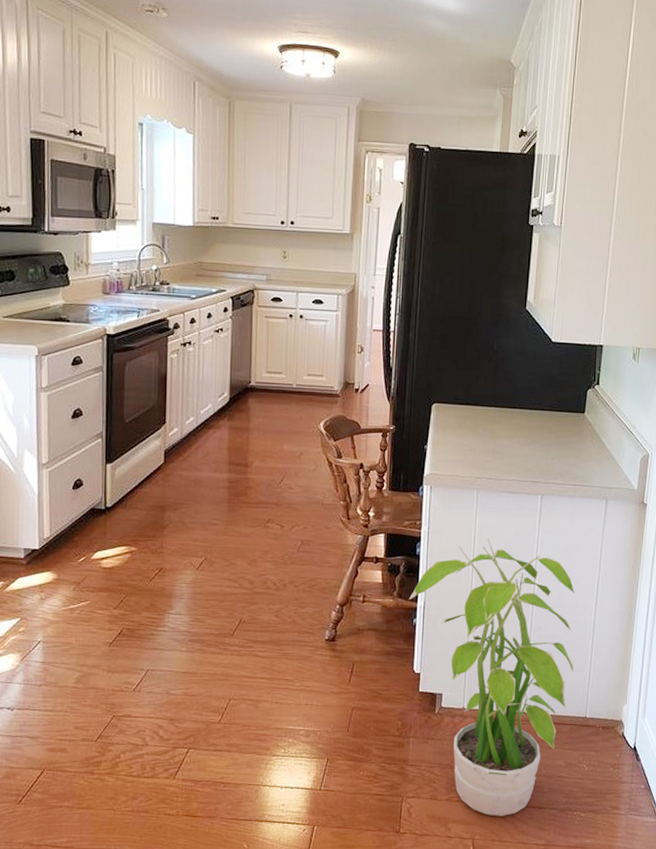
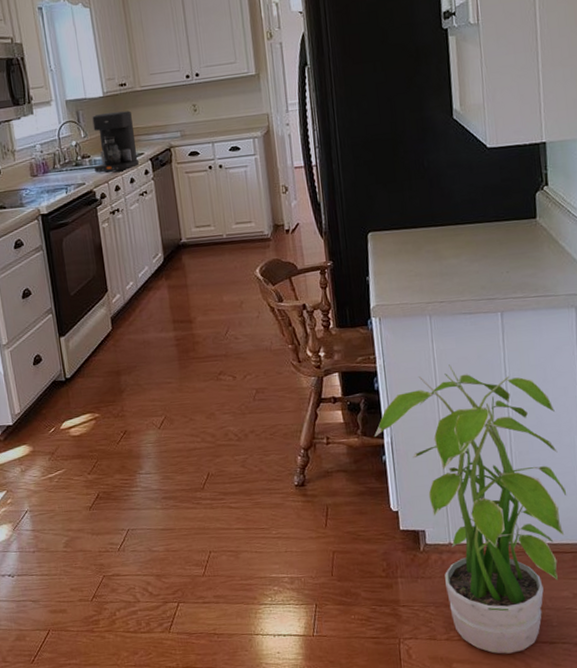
coffee maker: none [172,242,220,305] -> present [92,111,139,173]

